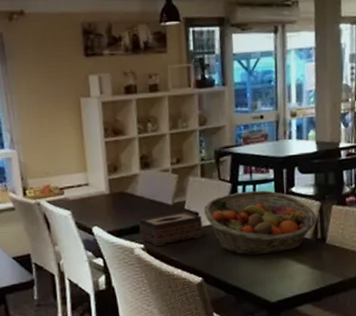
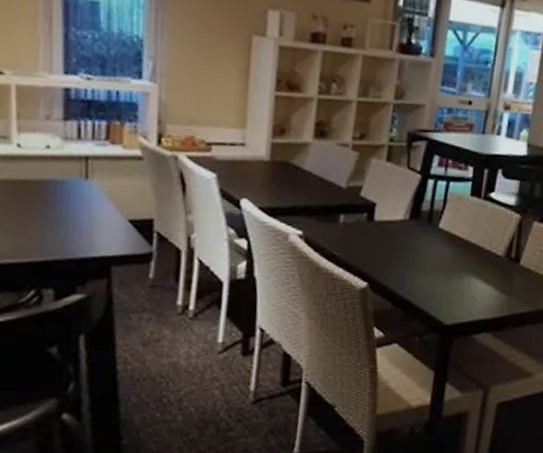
tissue box: present [139,211,204,247] -> none [299,198,380,237]
fruit basket: present [203,190,318,256] -> none [382,187,514,268]

